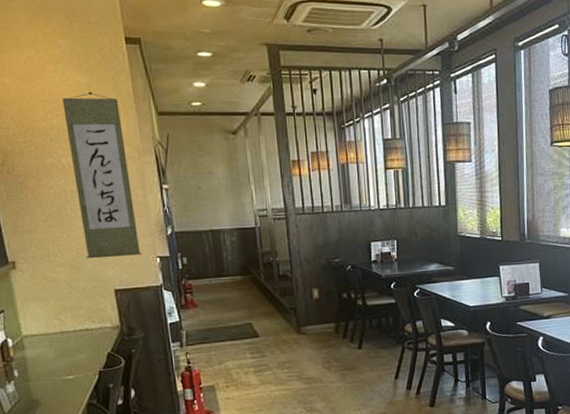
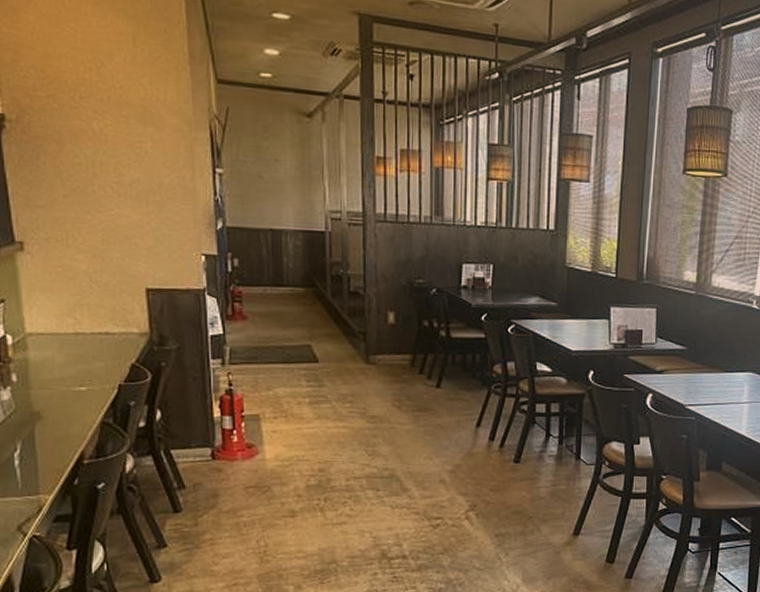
wall scroll: present [62,92,142,259] -> none [99,44,184,250]

